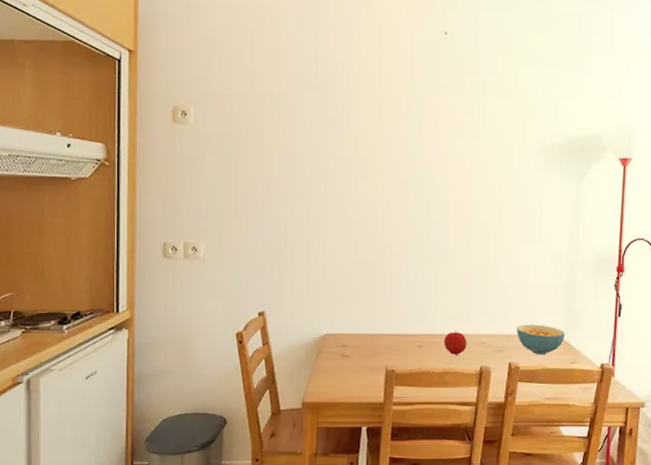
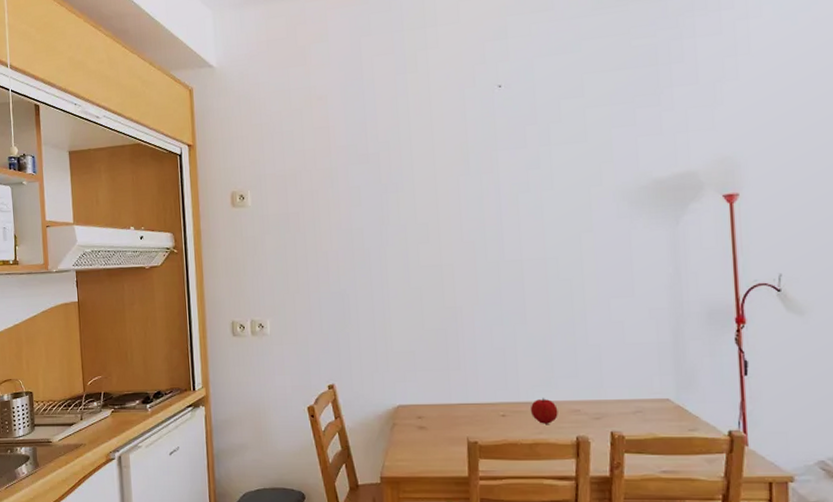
cereal bowl: present [517,324,566,354] -> none [616,388,678,421]

